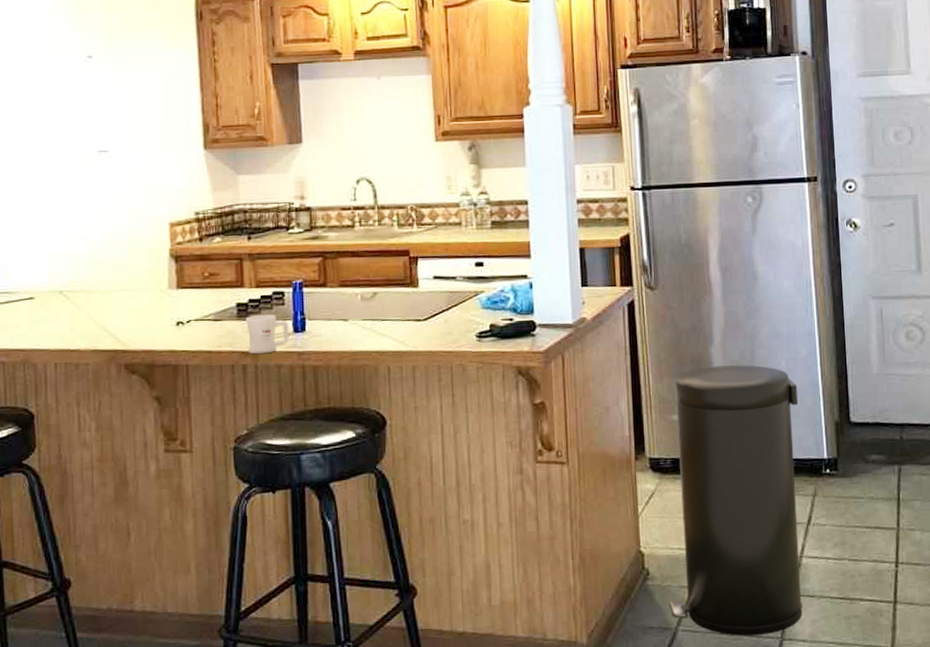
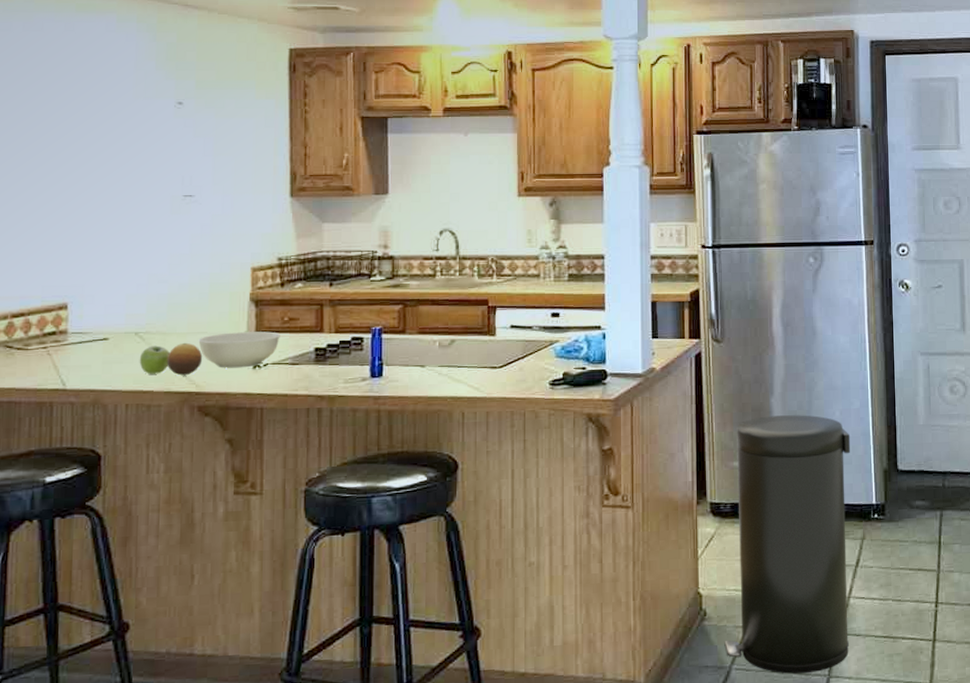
fruit: none [65,304,94,333] -> present [139,345,169,374]
fruit: none [91,300,127,334] -> present [166,342,203,376]
bowl: none [121,287,202,326] -> present [198,331,280,369]
mug: present [246,314,289,355] -> none [324,359,366,399]

